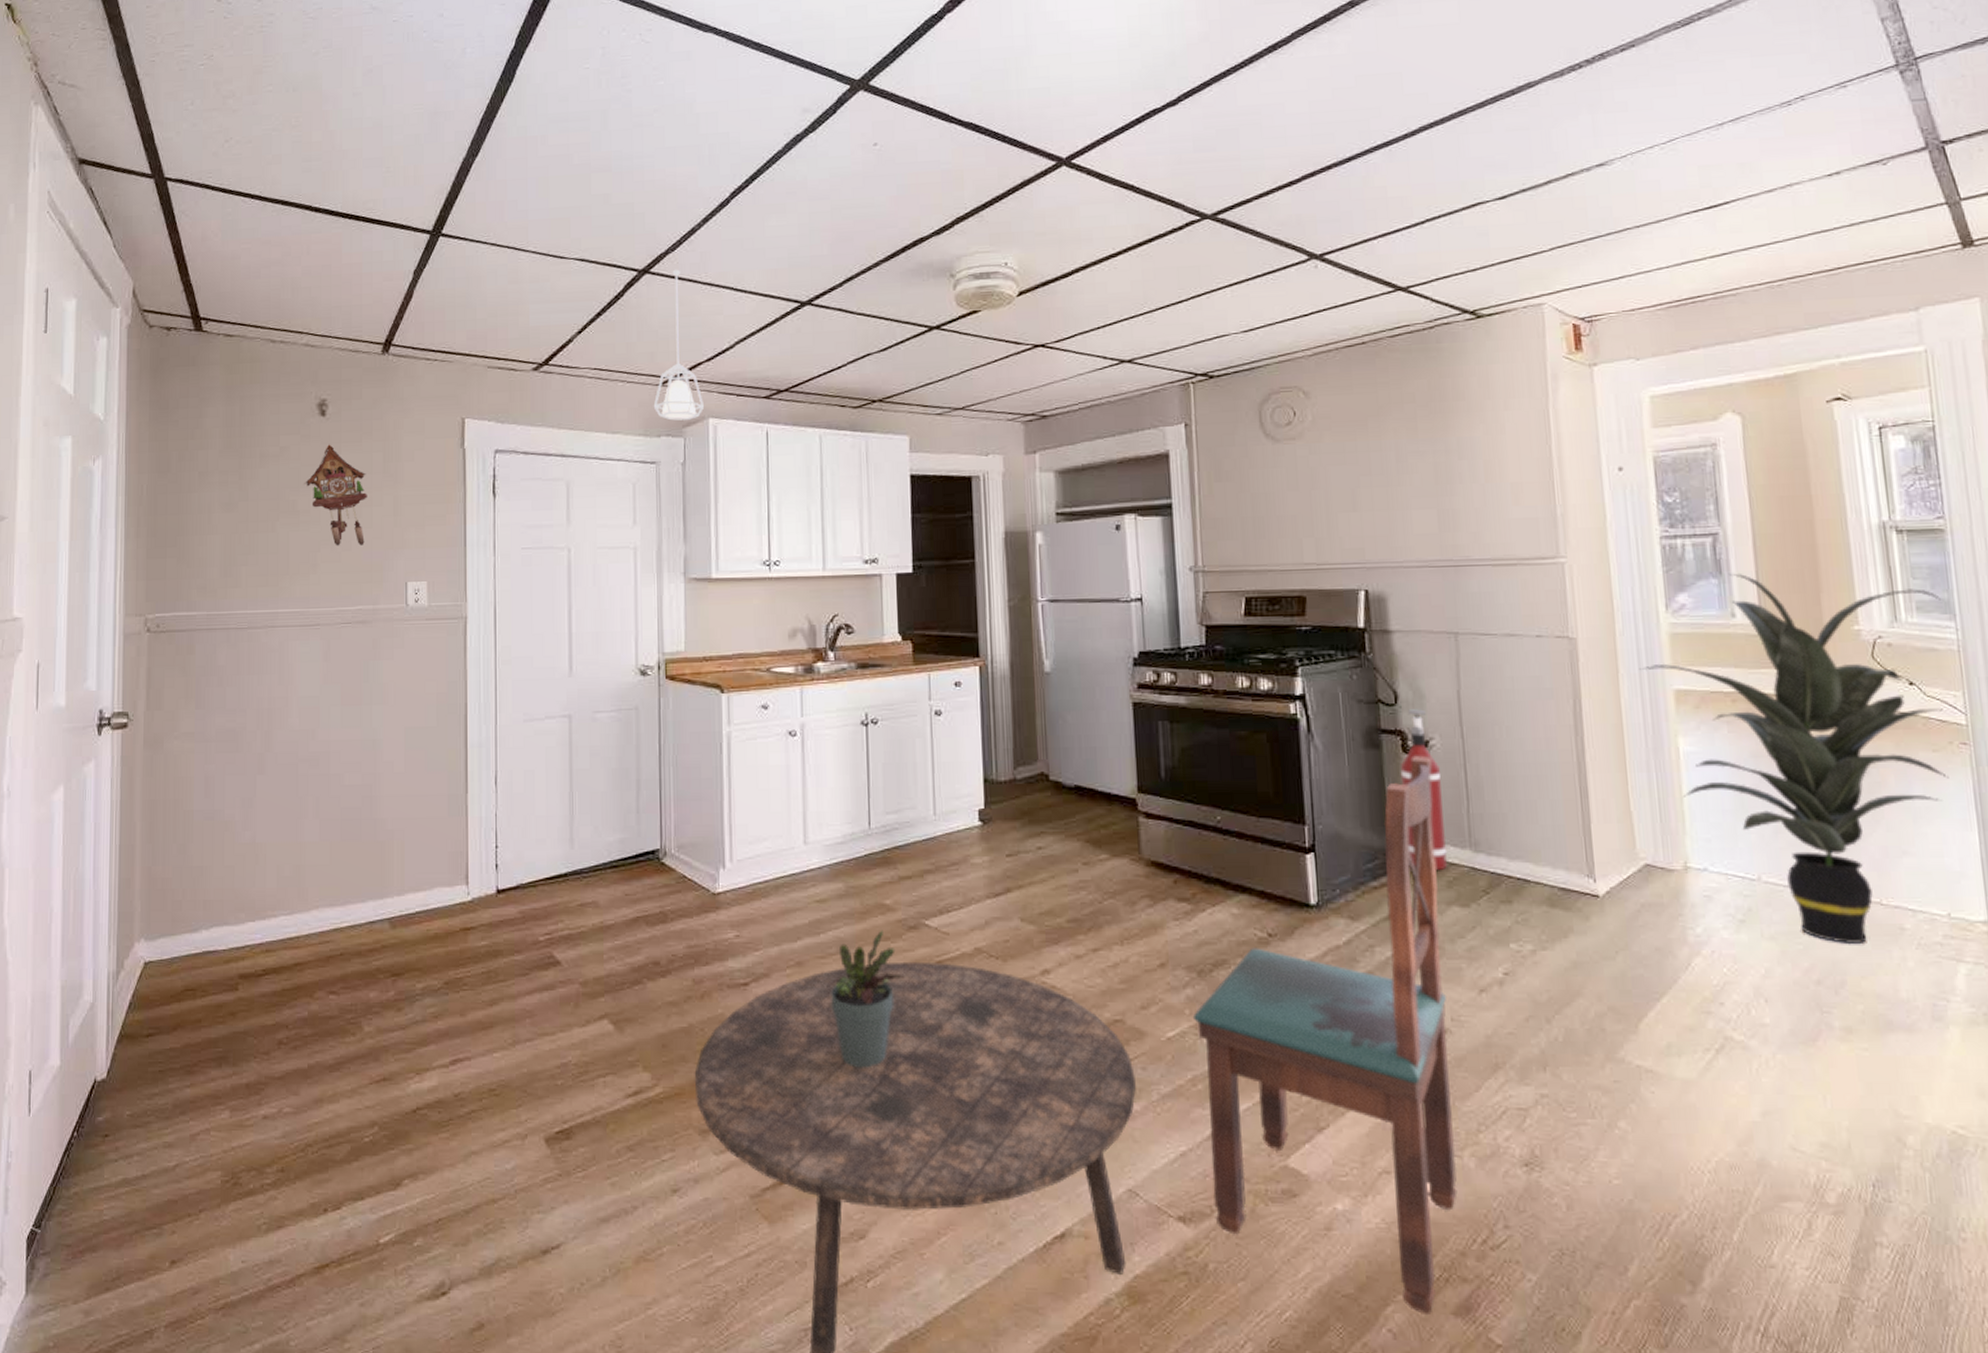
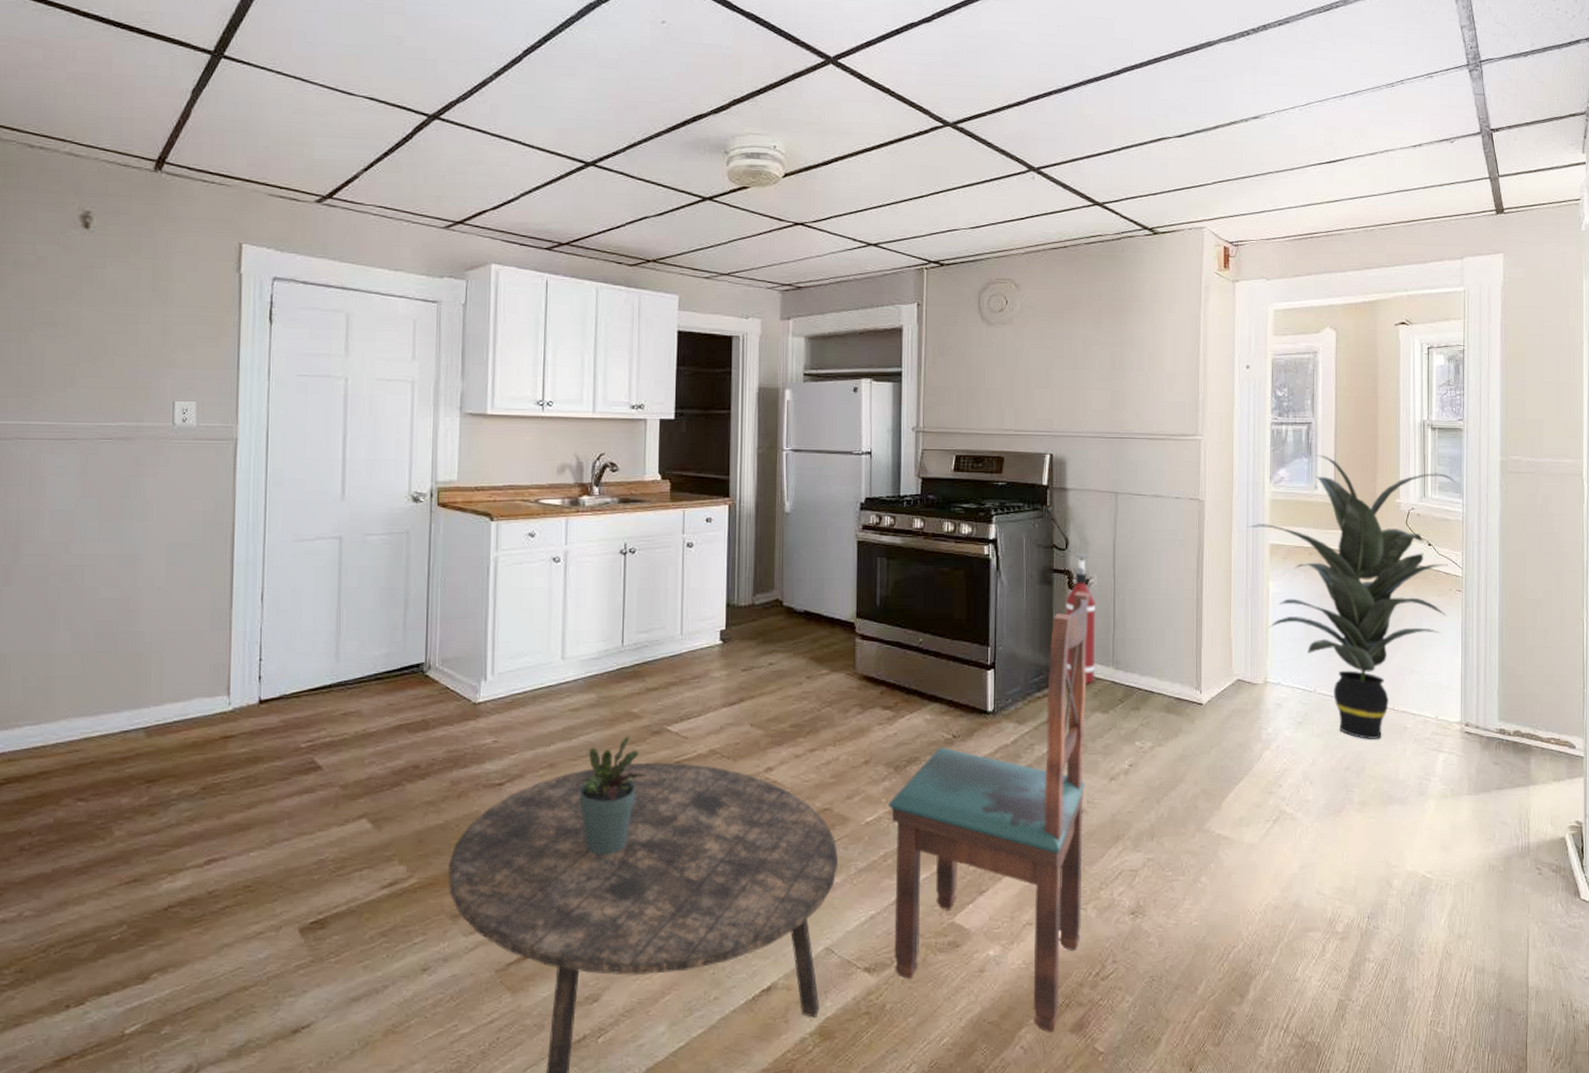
cuckoo clock: present [304,444,367,546] -> none [63,257,134,362]
pendant lamp: present [653,269,705,421] -> none [437,118,488,264]

